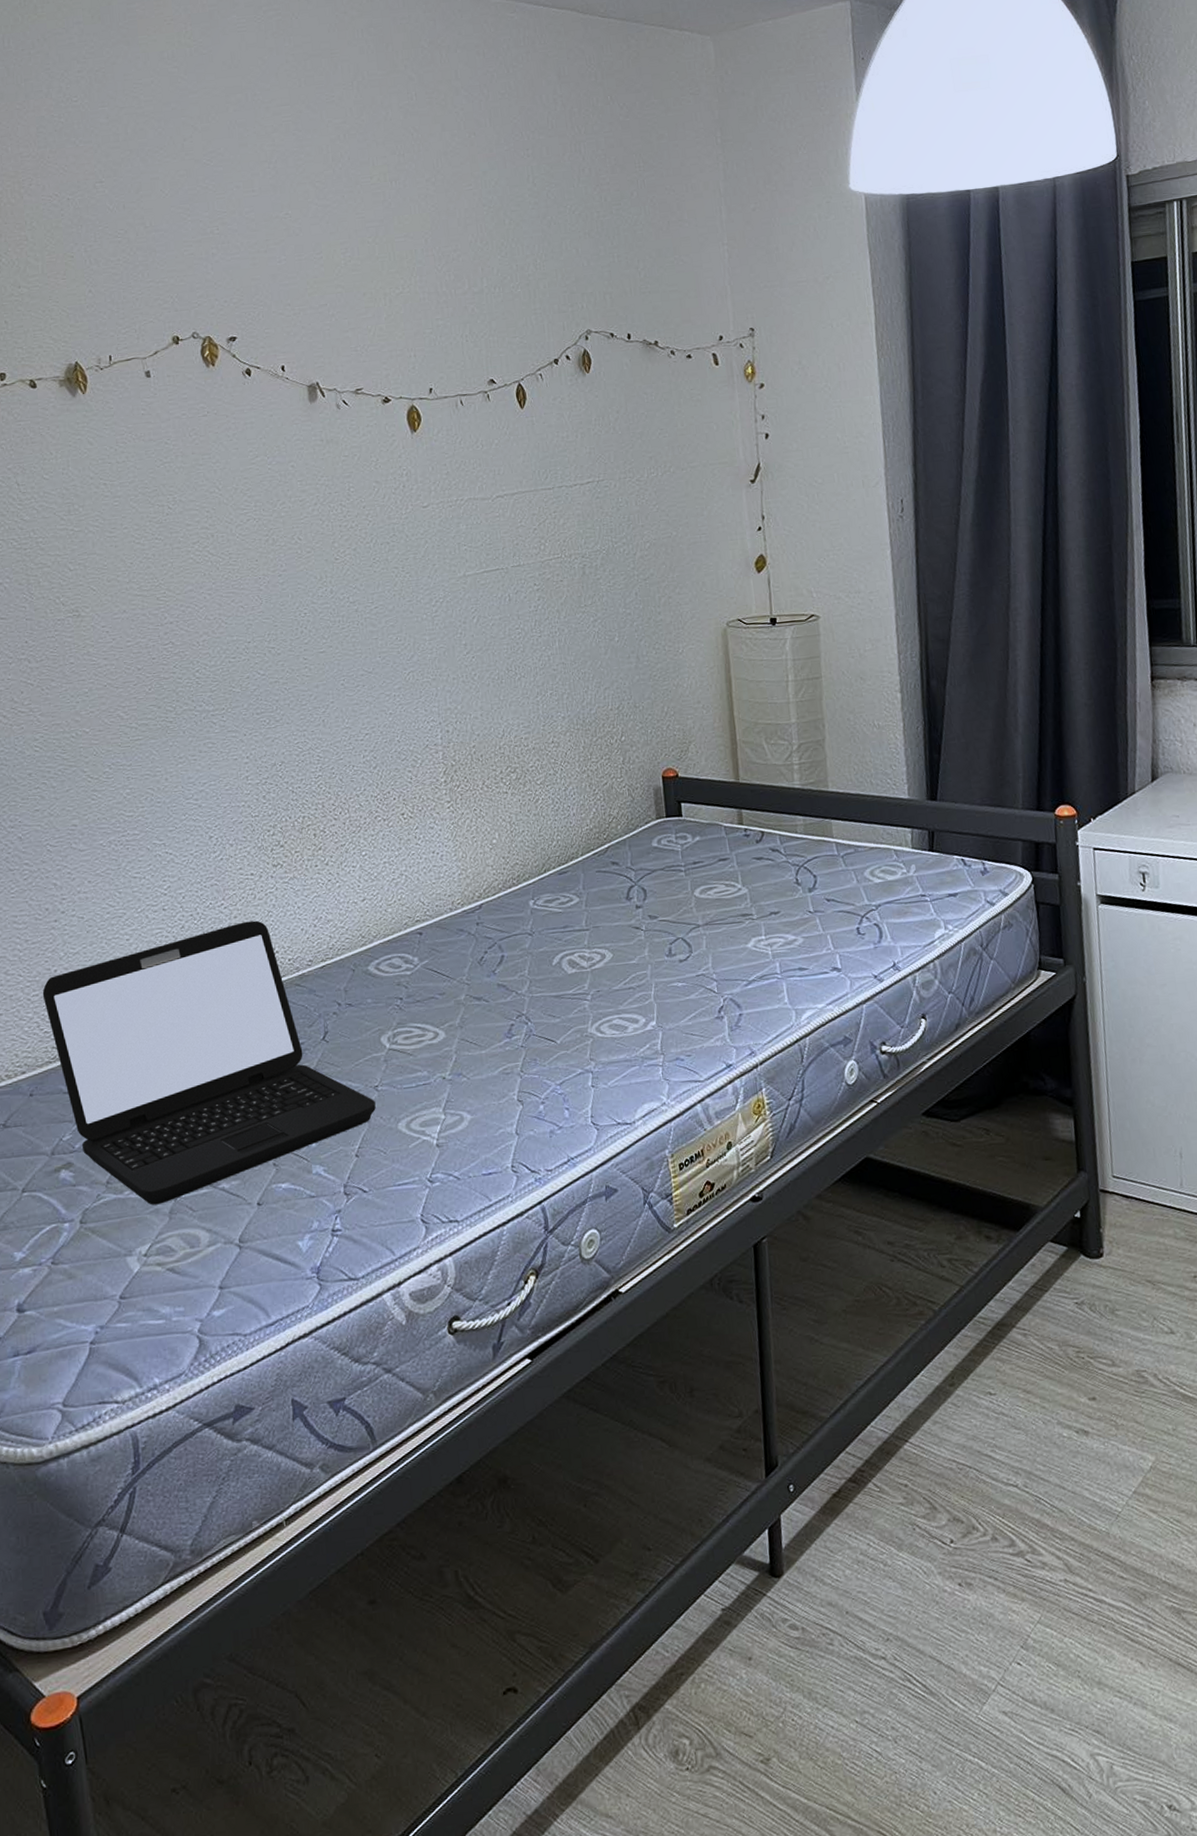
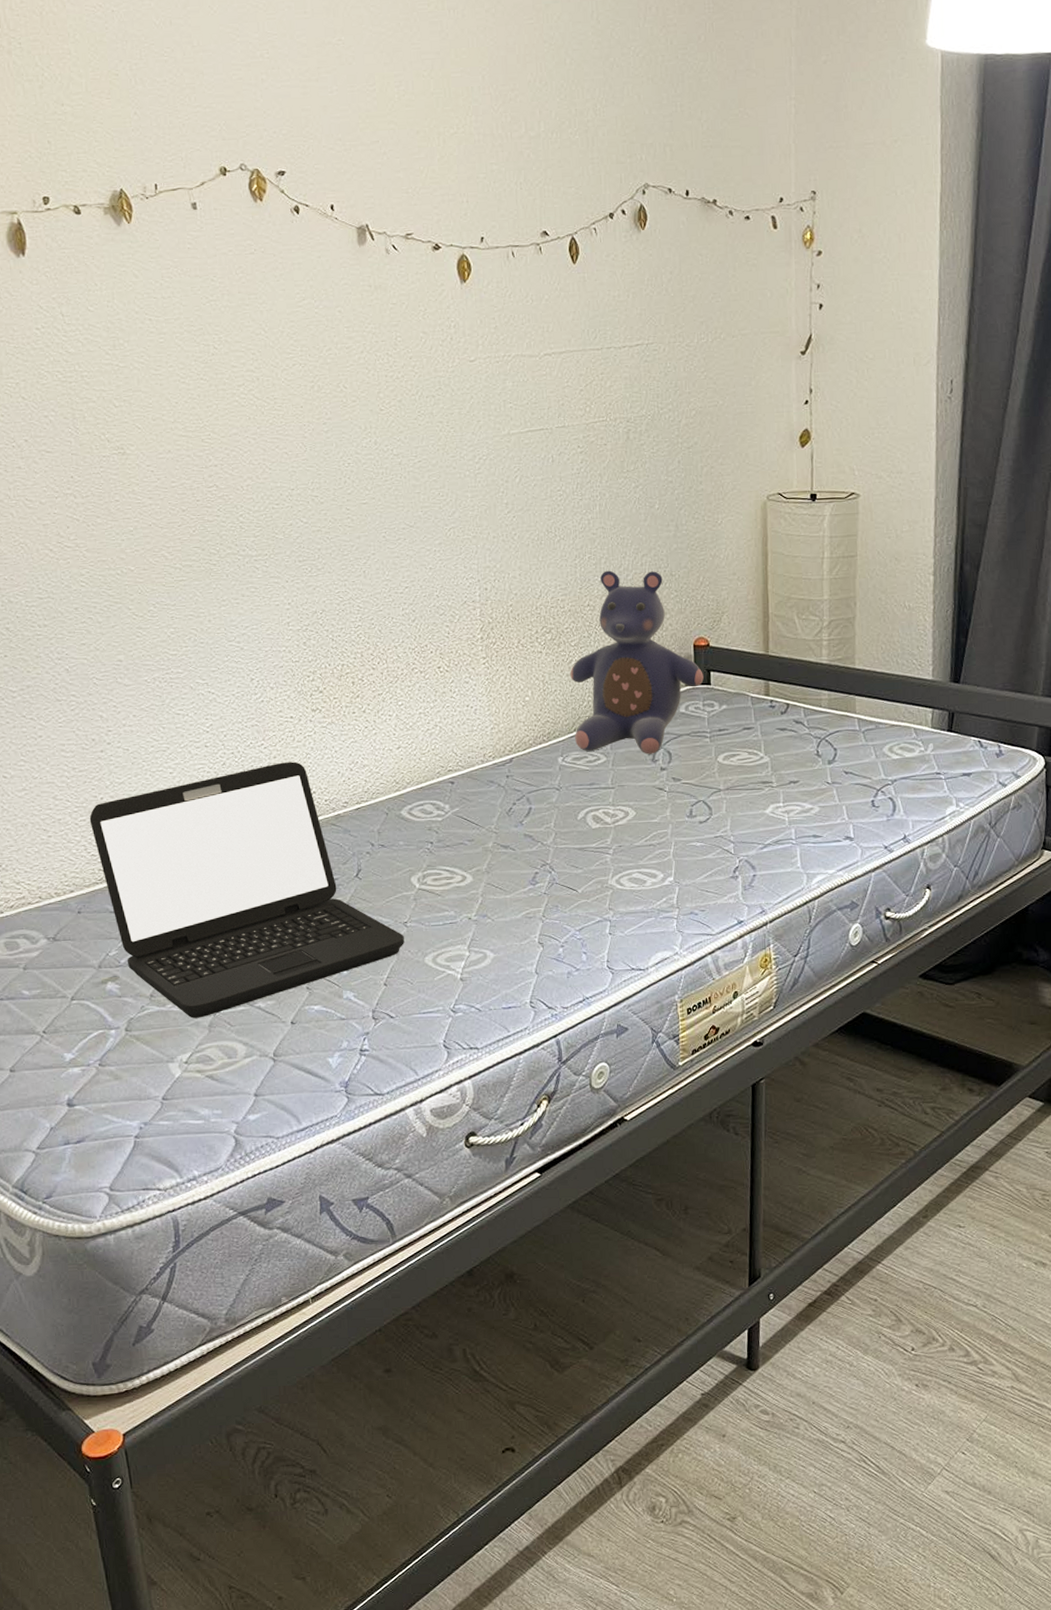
teddy bear: none [537,704,675,893] -> present [570,570,704,754]

